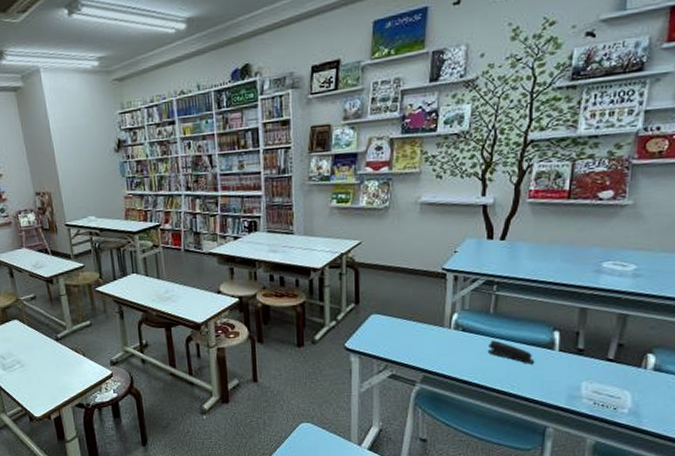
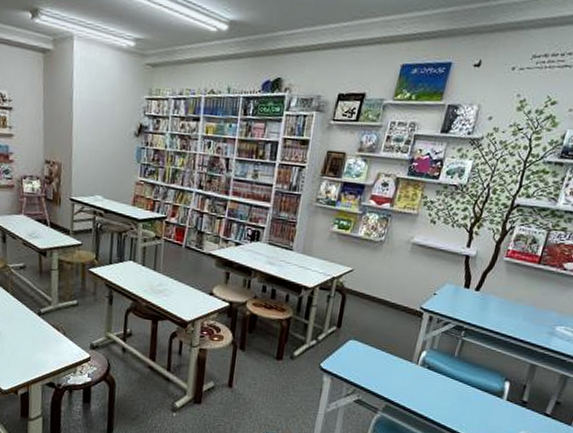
stapler: present [487,340,535,364] -> none [445,381,485,408]

